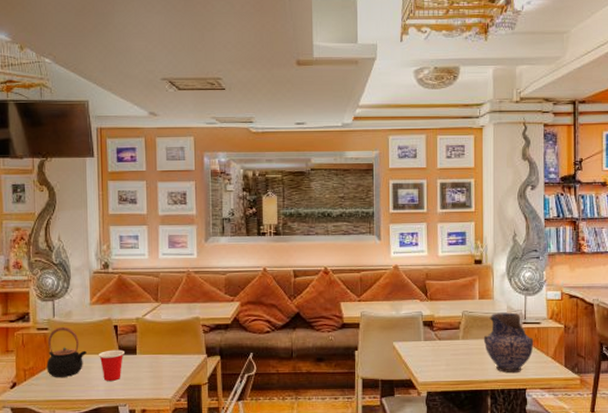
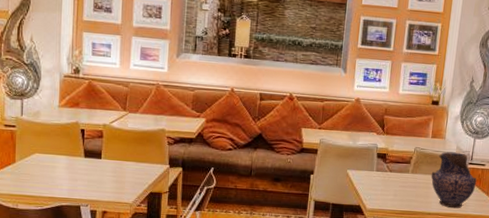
teapot: present [46,326,87,377] -> none [12,125,52,174]
cup: present [98,349,124,381] -> none [63,152,90,182]

